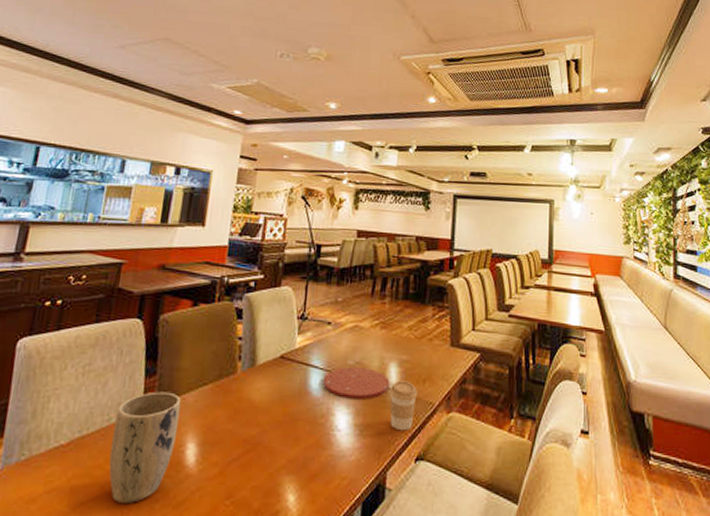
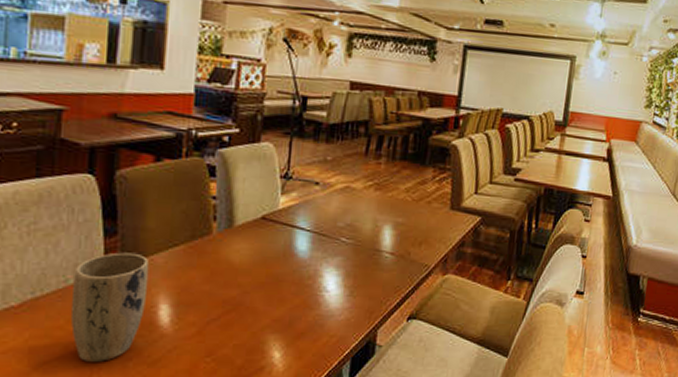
plate: present [323,367,390,400] -> none [310,229,383,262]
coffee cup: present [389,380,417,431] -> none [382,243,412,292]

